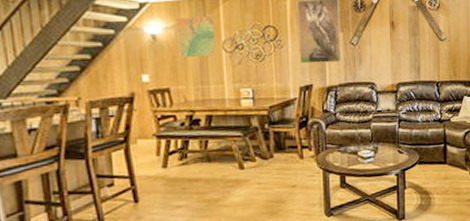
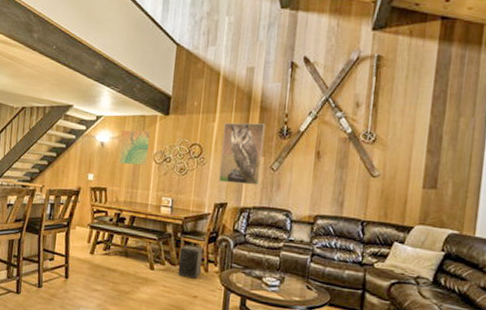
speaker: none [270,134,297,169] -> present [177,245,204,279]

